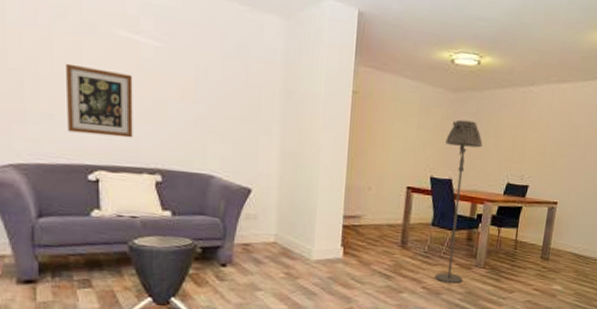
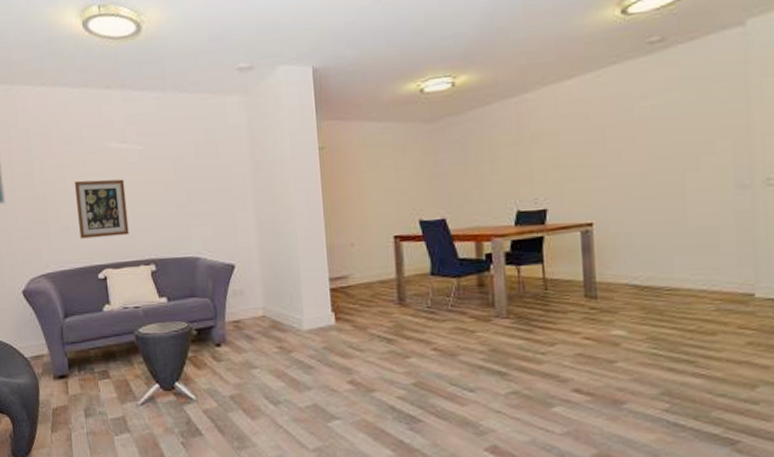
floor lamp: present [435,119,483,284] -> none [430,149,482,342]

